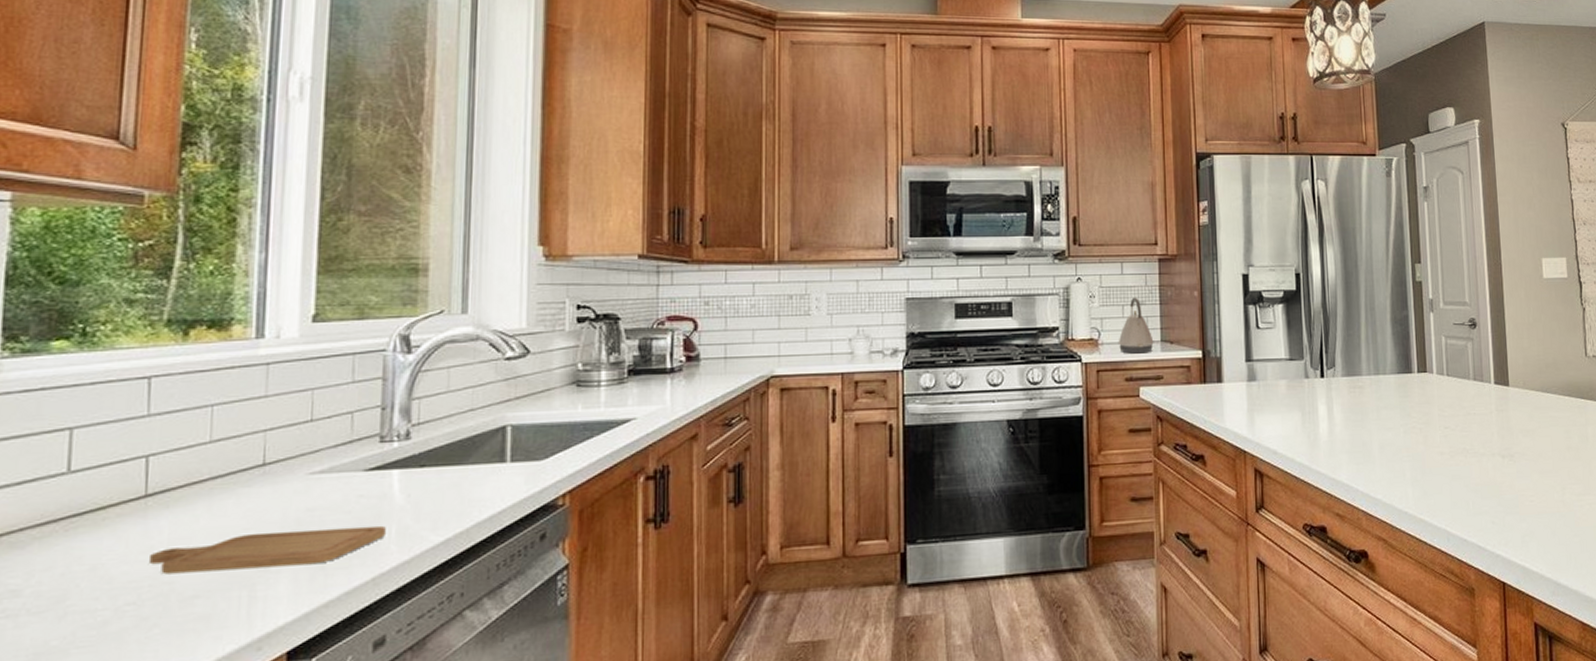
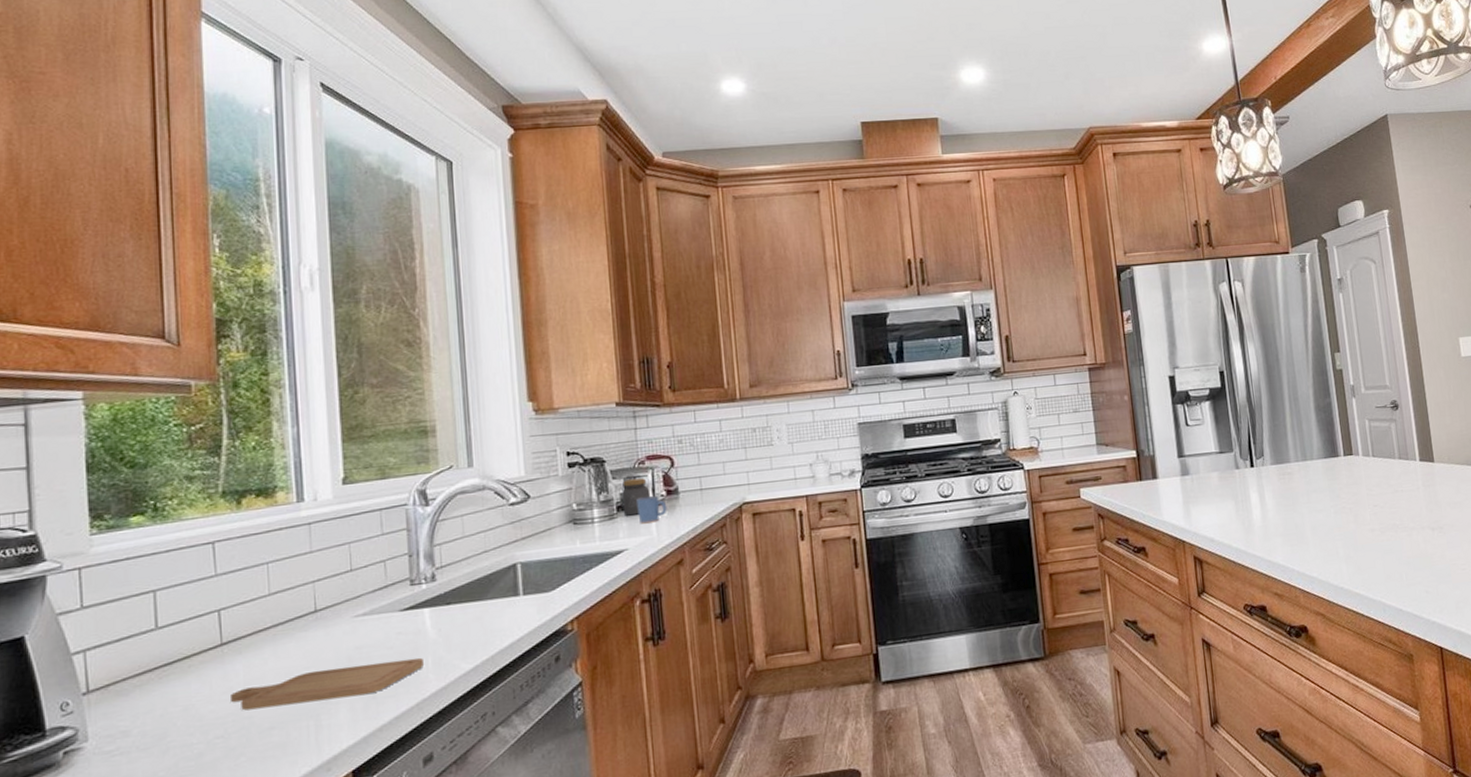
jar: none [635,341,666,381] -> present [622,478,649,516]
mug: none [651,361,685,391] -> present [637,496,667,524]
kettle: present [1118,297,1154,355] -> none [1056,405,1090,459]

